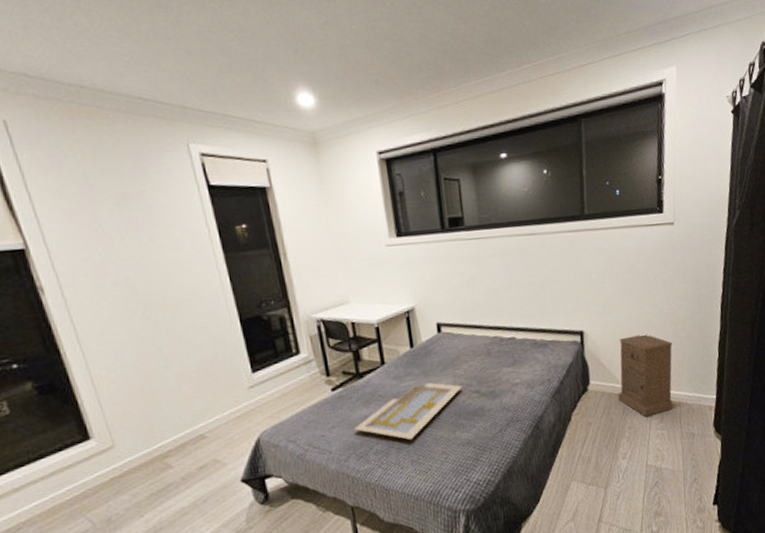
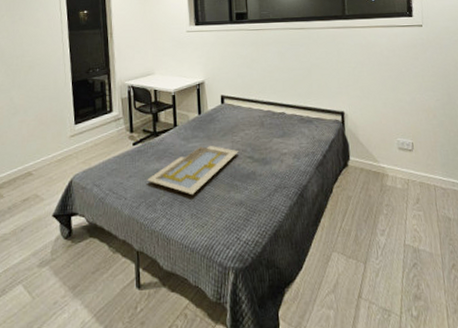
nightstand: present [618,334,673,417] -> none [375,119,429,197]

